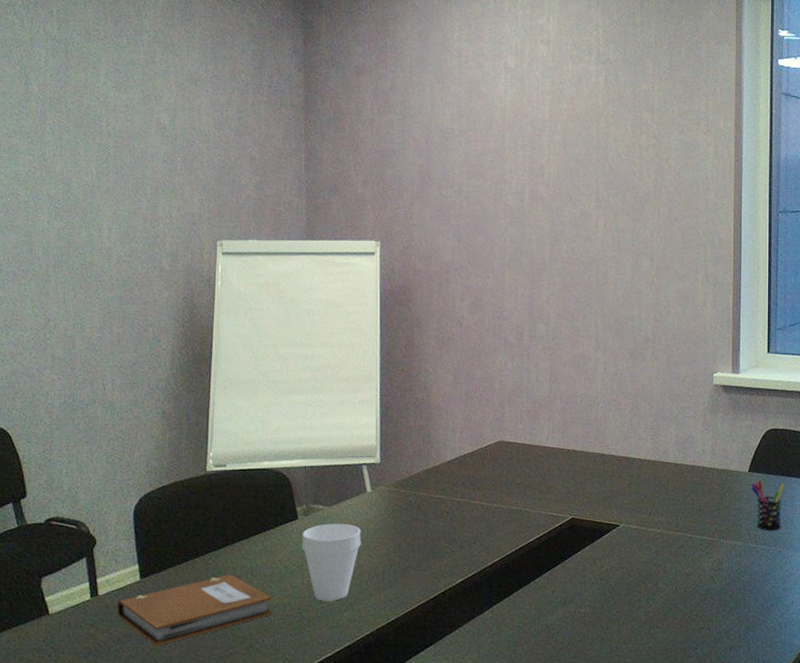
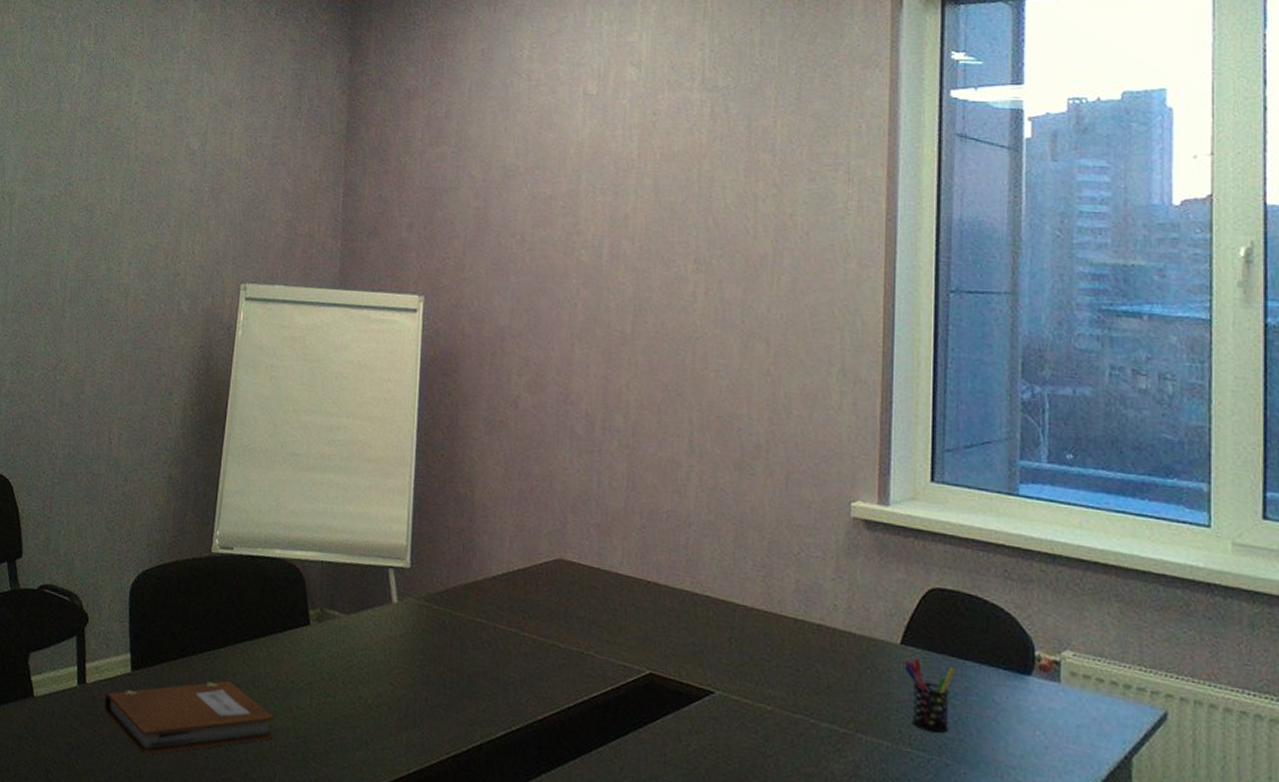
cup: present [302,523,361,601] -> none [312,635,383,734]

